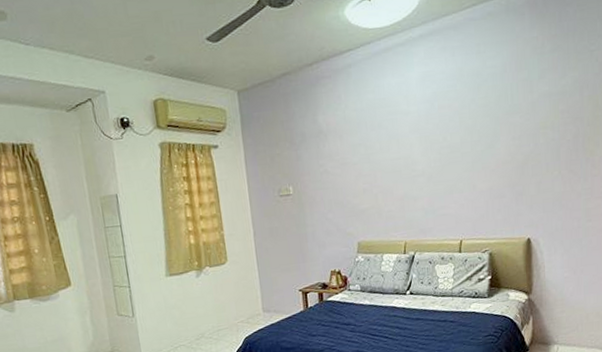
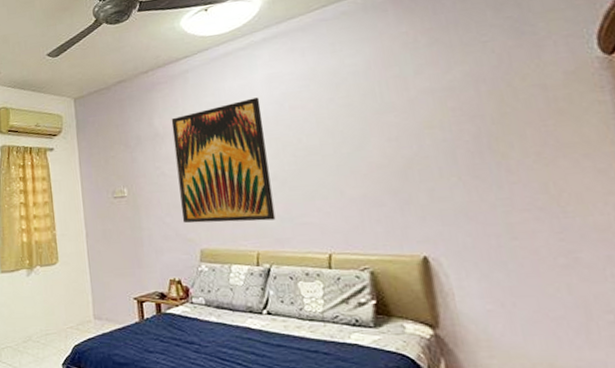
wall art: none [334,96,421,218] -> present [171,97,276,223]

